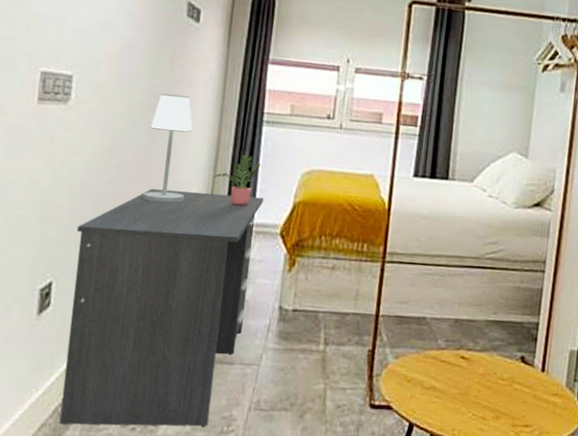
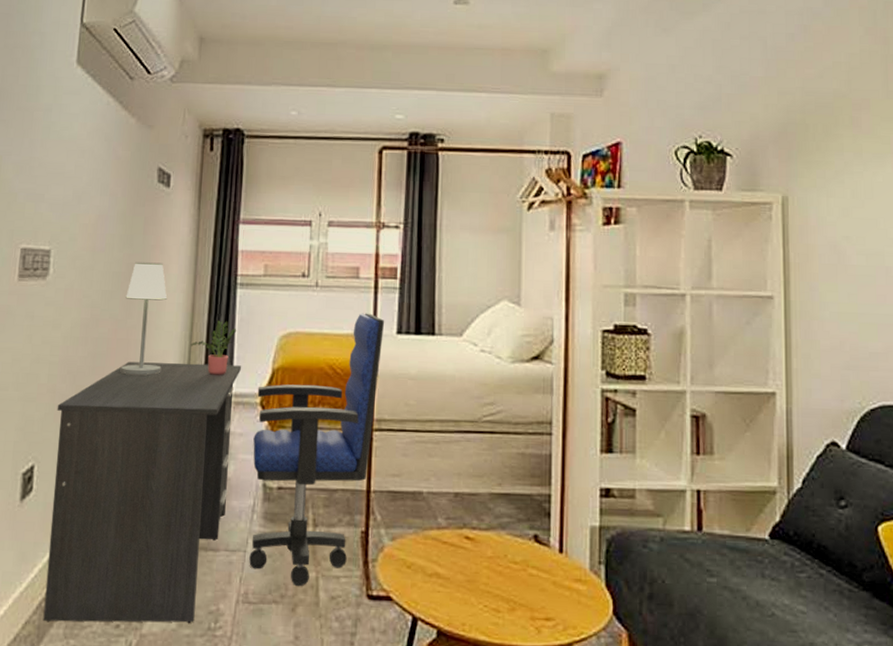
office chair: none [262,156,403,397] -> present [249,313,385,587]

